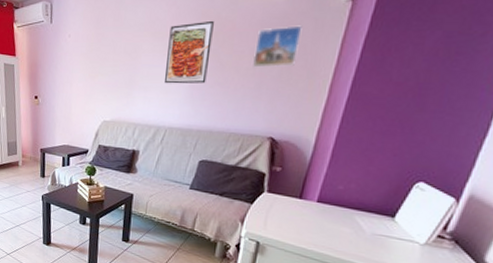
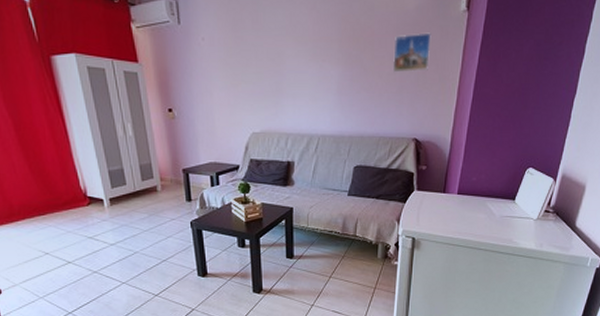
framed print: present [165,20,214,84] -> none [312,26,354,91]

